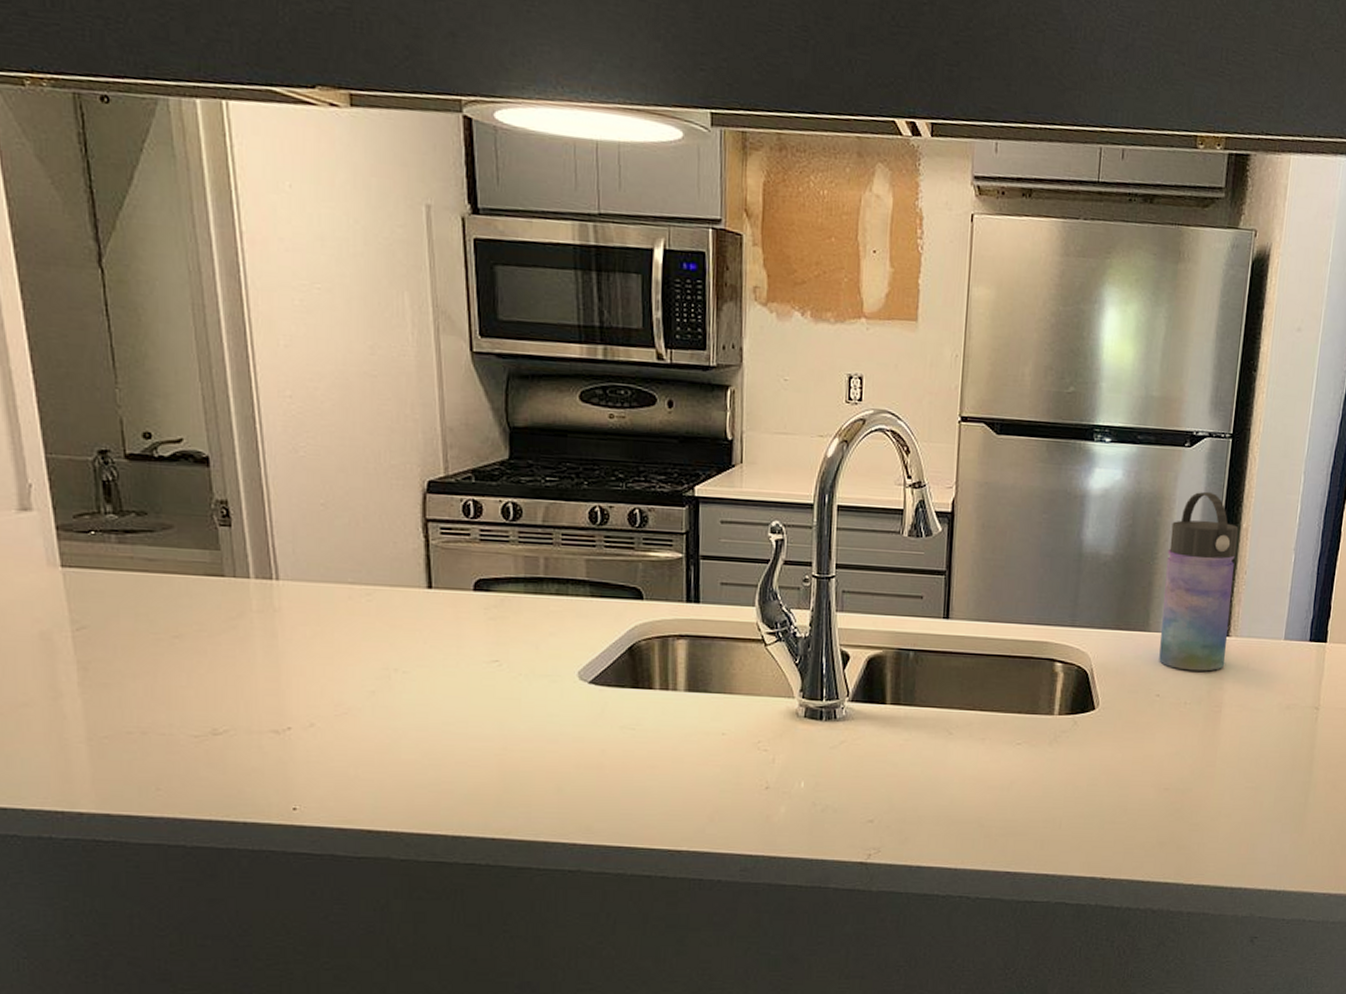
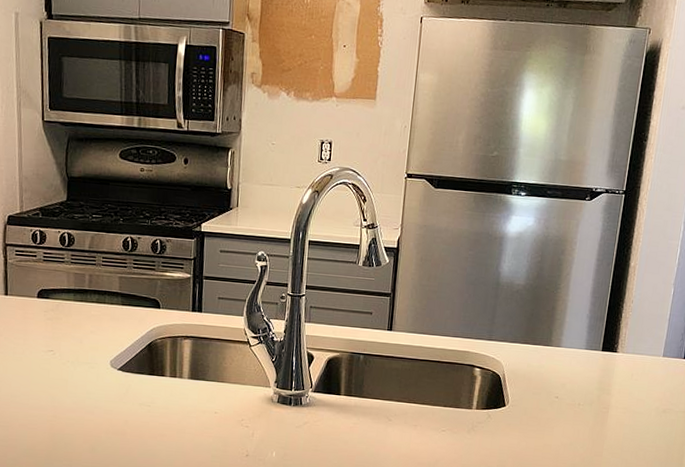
water bottle: present [1159,491,1239,671] -> none [559,236,628,380]

